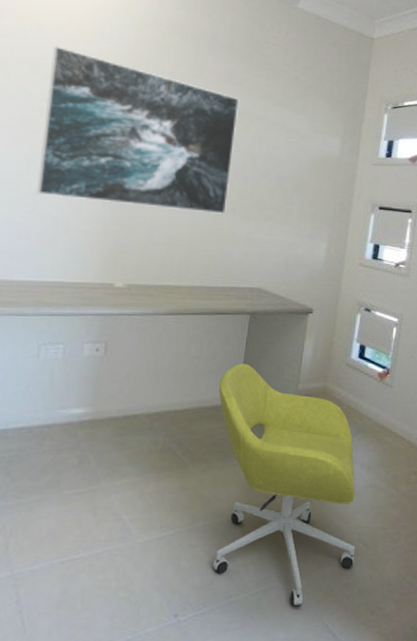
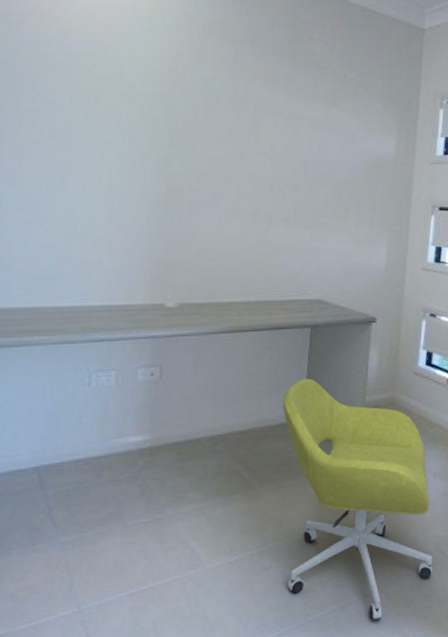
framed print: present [37,46,240,214] -> none [75,52,286,224]

